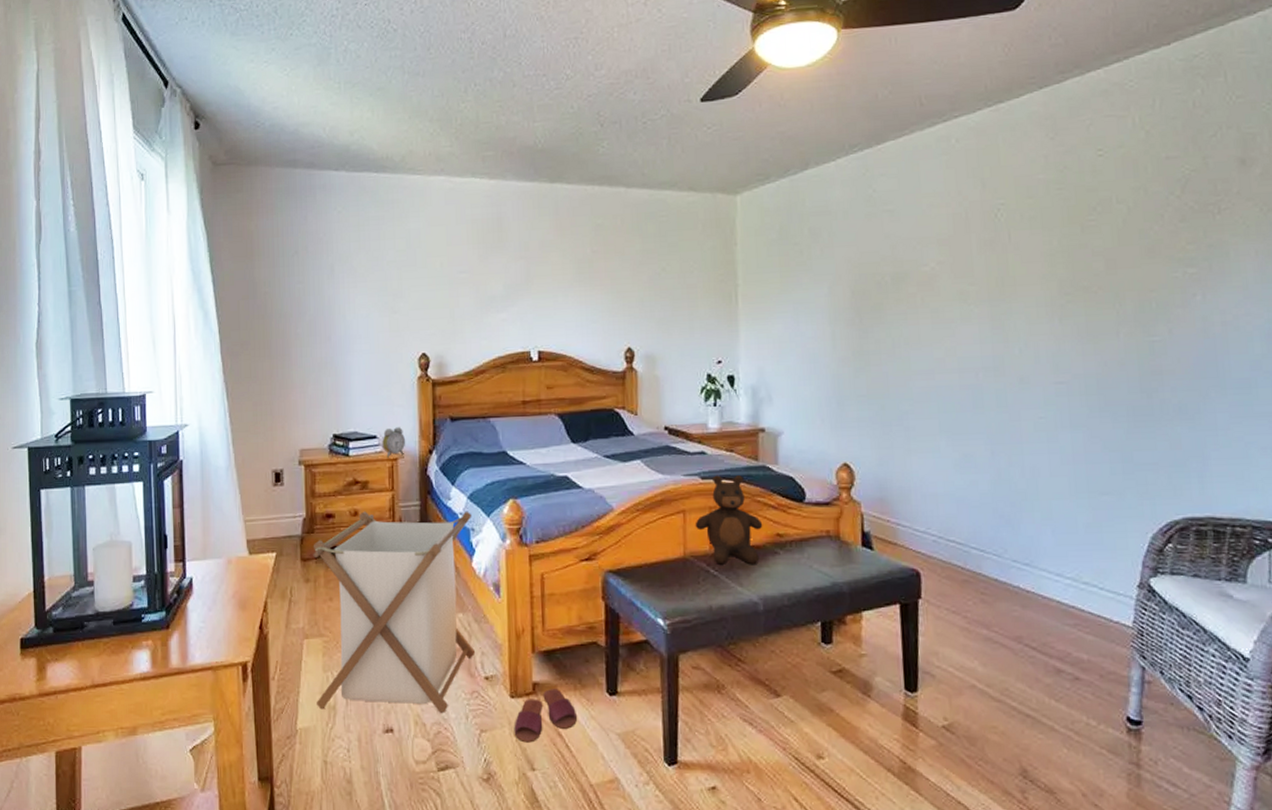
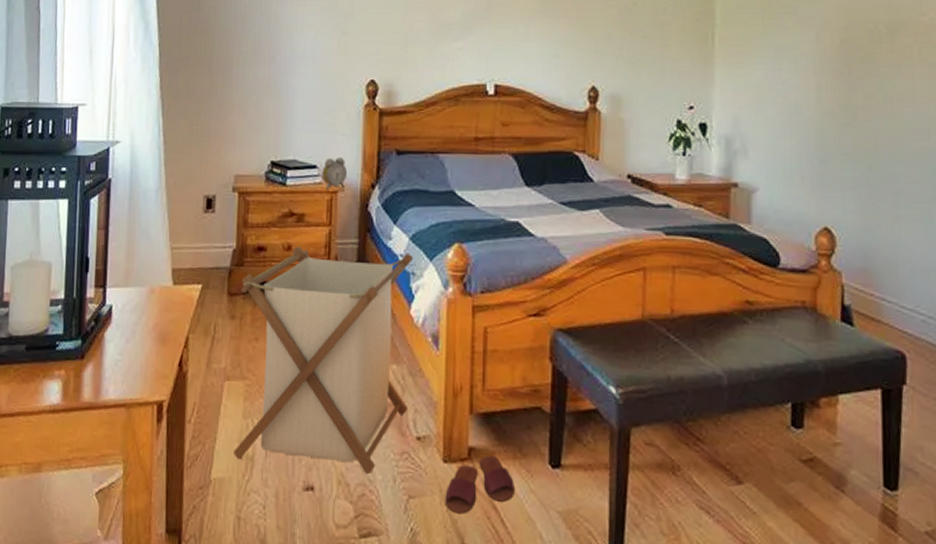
teddy bear: present [695,475,763,565] -> none [656,231,731,334]

